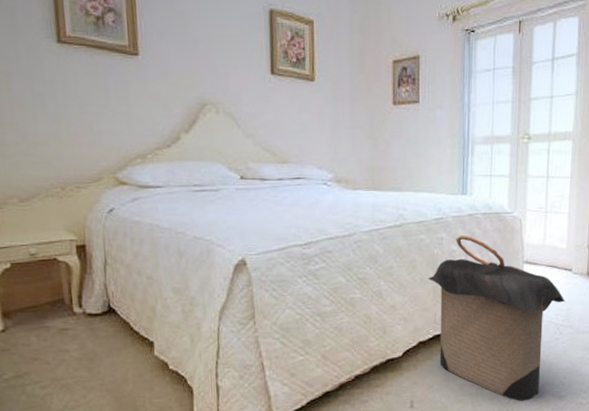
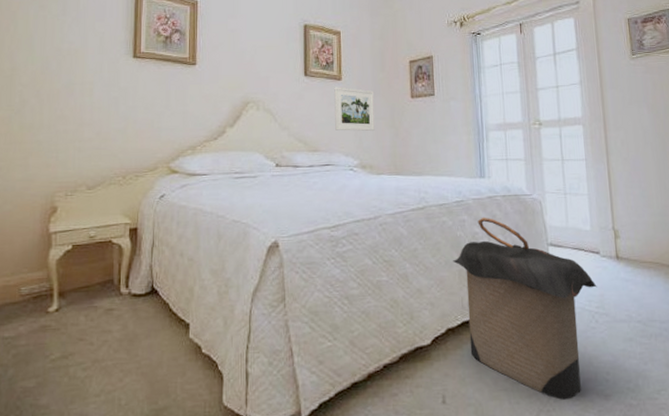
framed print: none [306,89,353,141] -> present [334,87,376,131]

